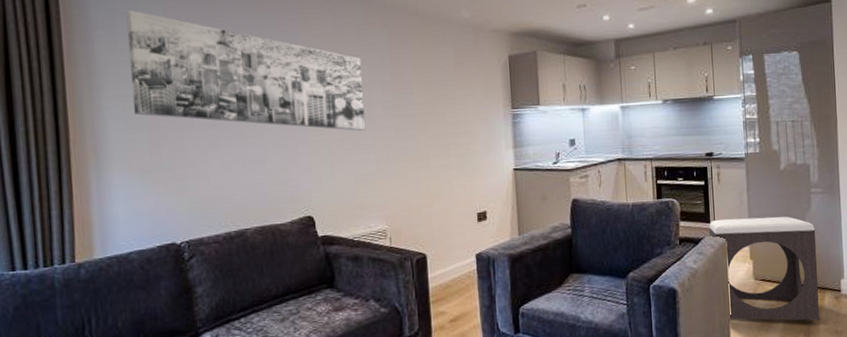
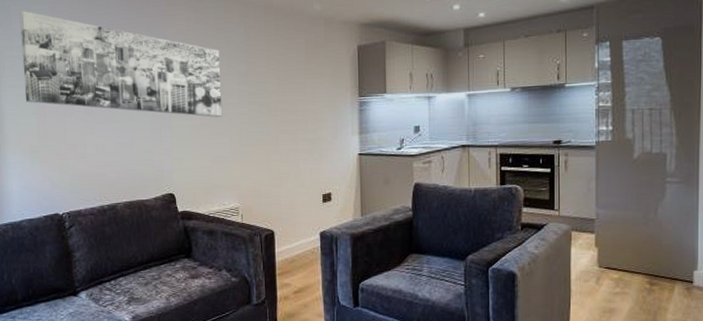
footstool: present [708,216,819,321] -> none [552,205,669,311]

